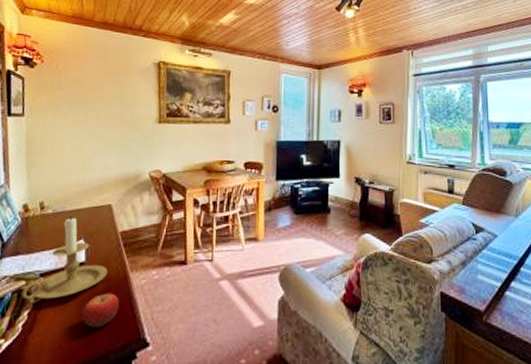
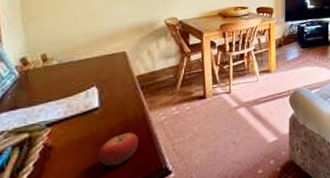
candle holder: present [20,216,107,303] -> none [22,65,124,154]

